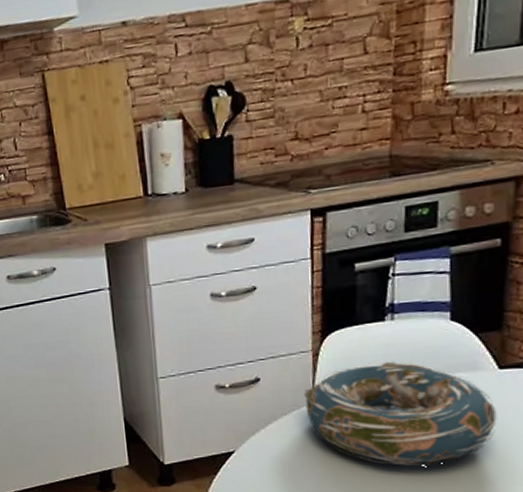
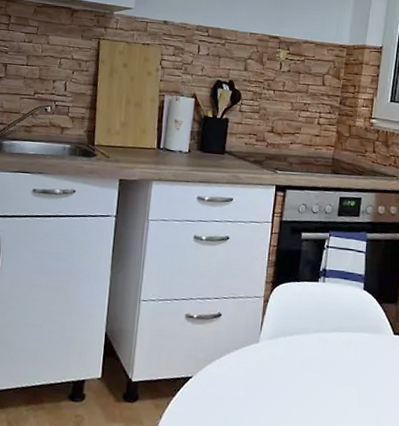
decorative bowl: present [304,361,498,466] -> none [253,315,391,410]

